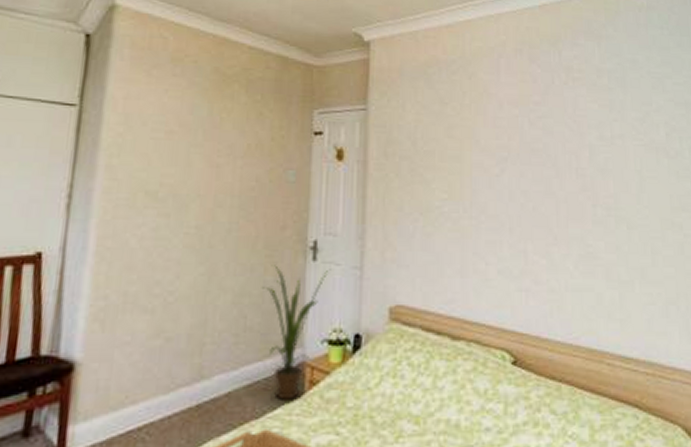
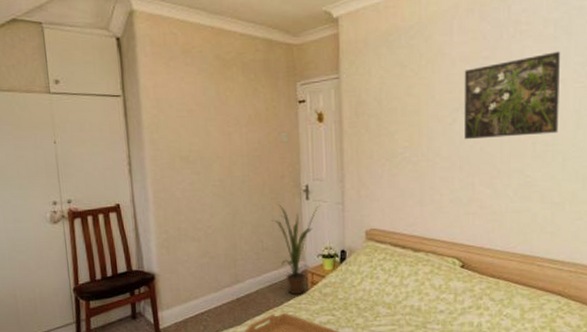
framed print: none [513,103,620,196] -> present [464,51,560,140]

